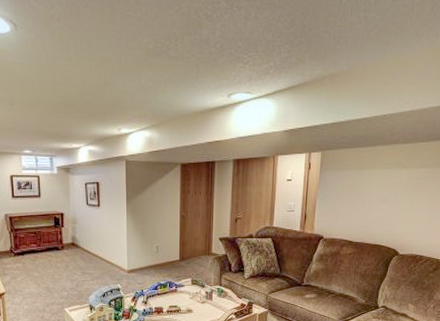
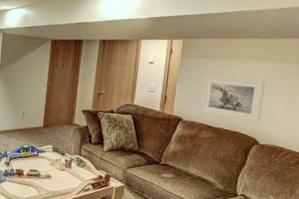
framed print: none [341,189,405,233] -> present [200,76,265,123]

